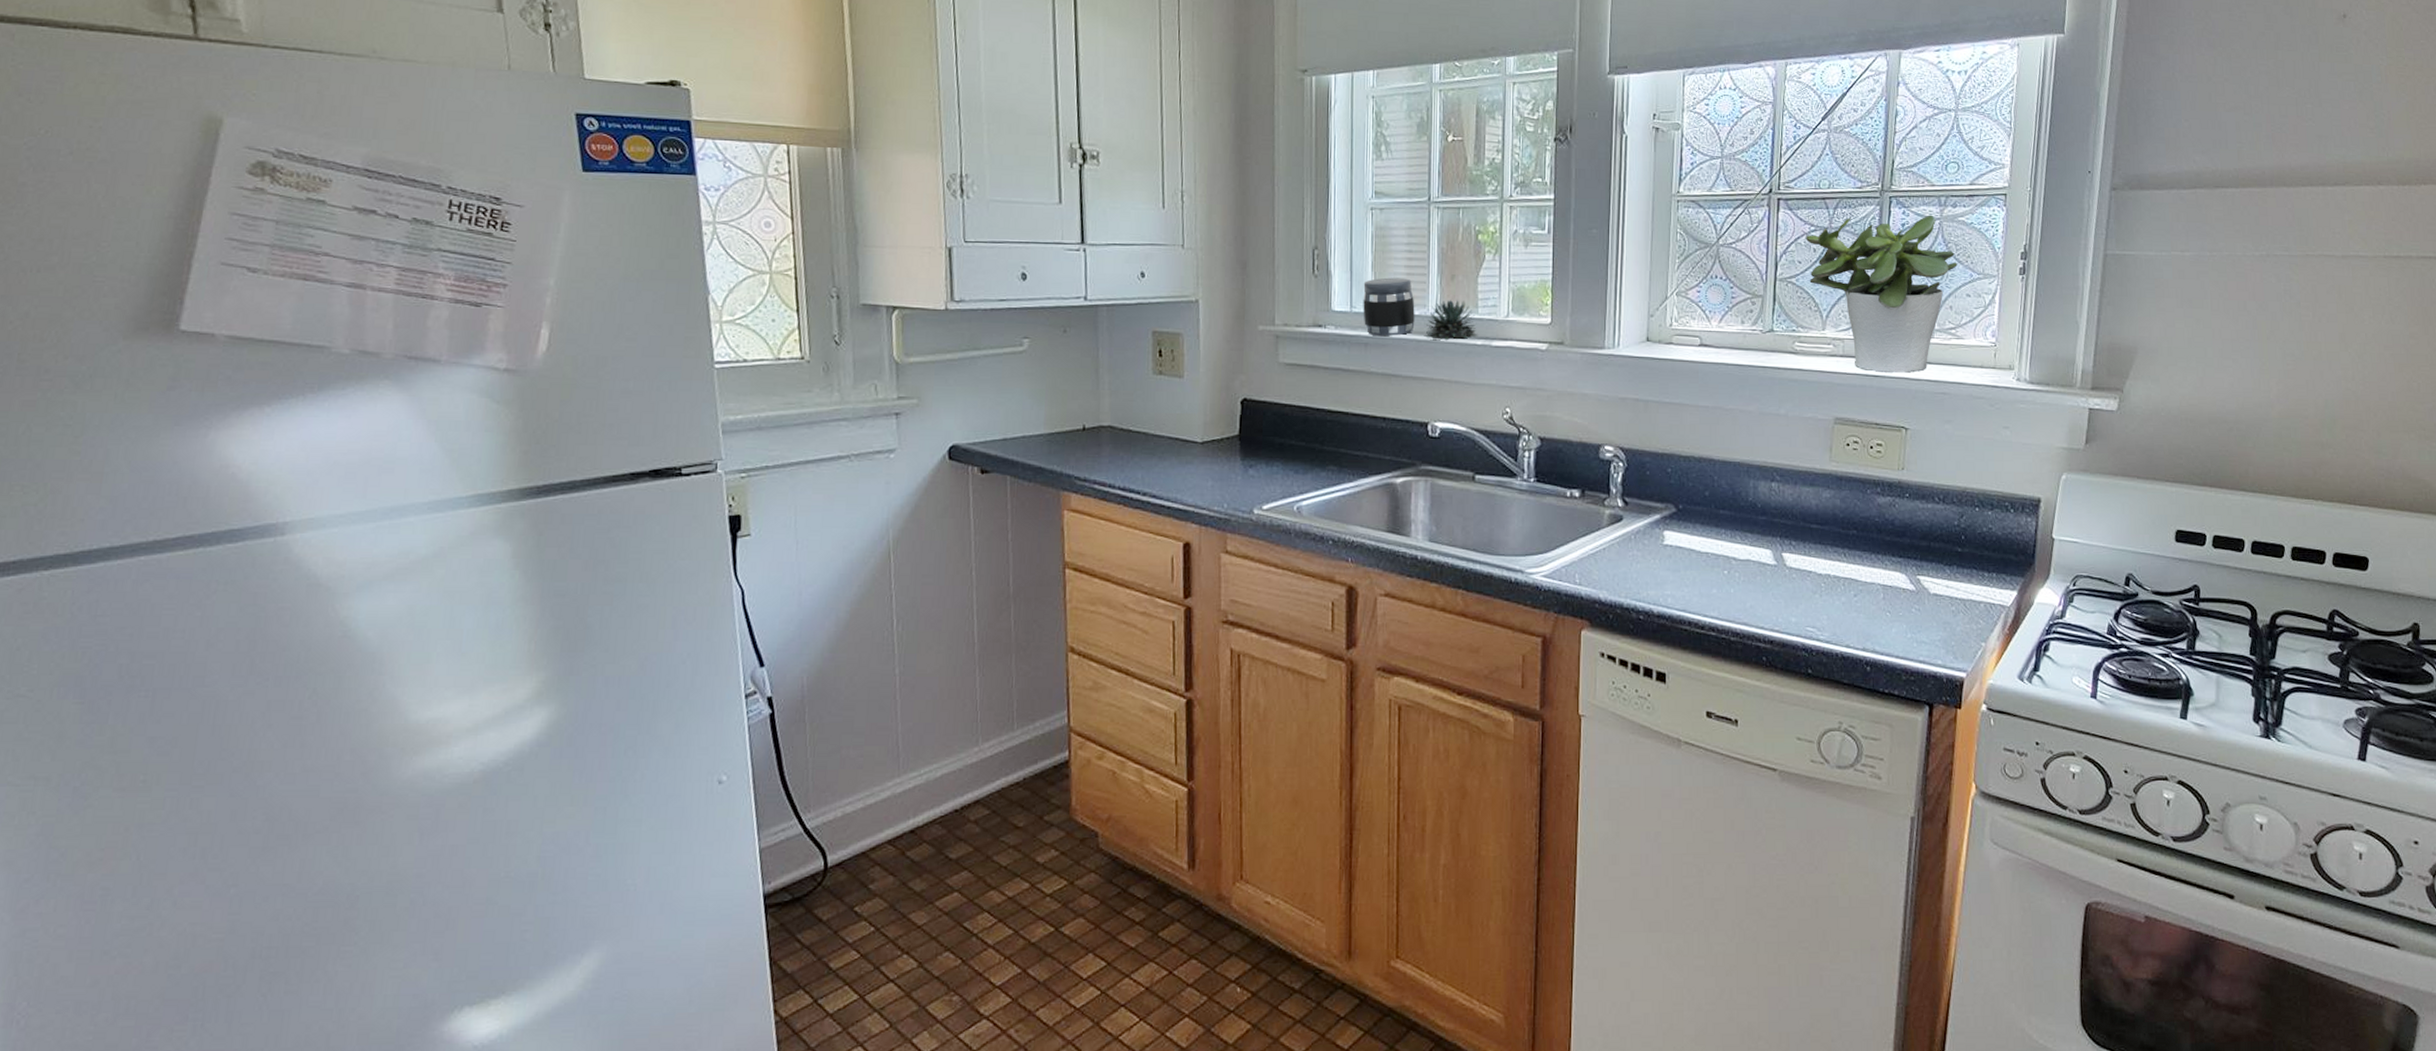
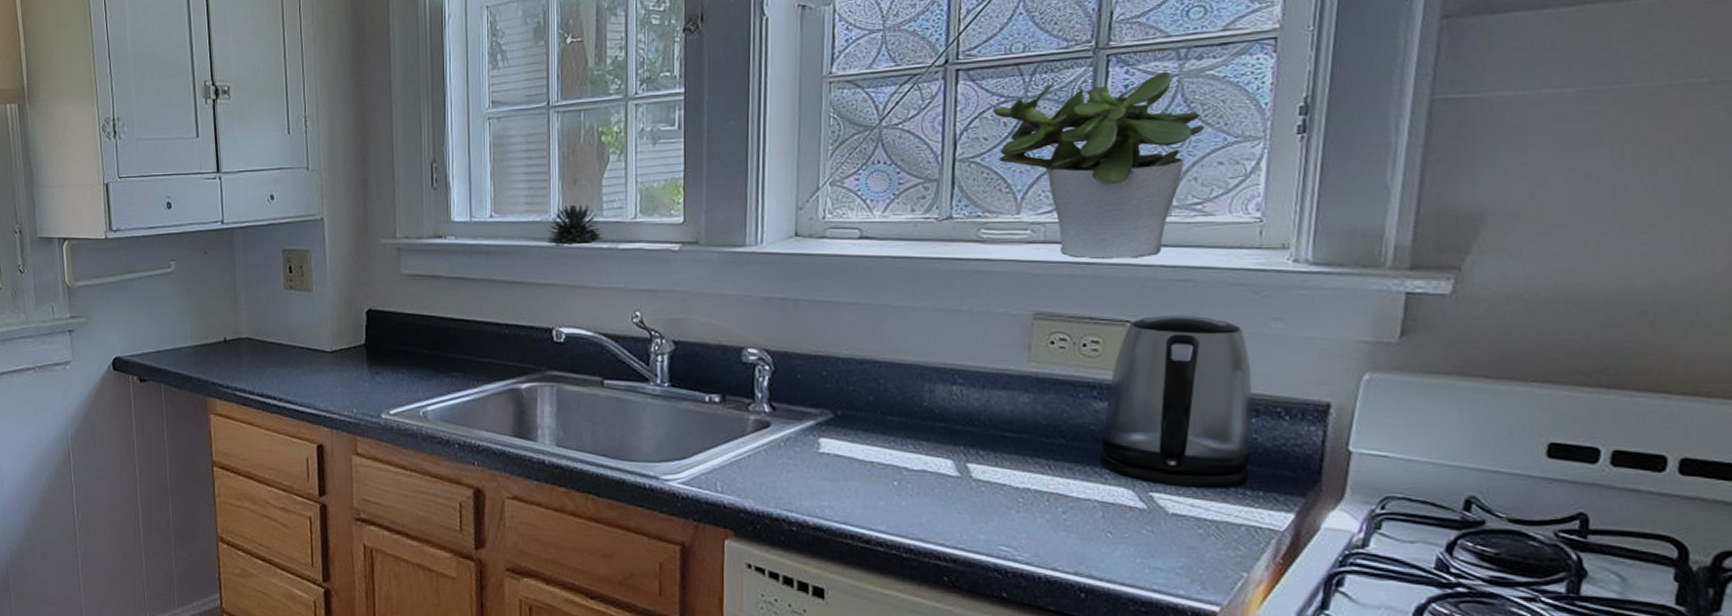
jar: present [1363,277,1415,337] -> none [482,185,536,245]
kettle: none [1881,422,1989,572] -> present [1099,315,1253,490]

